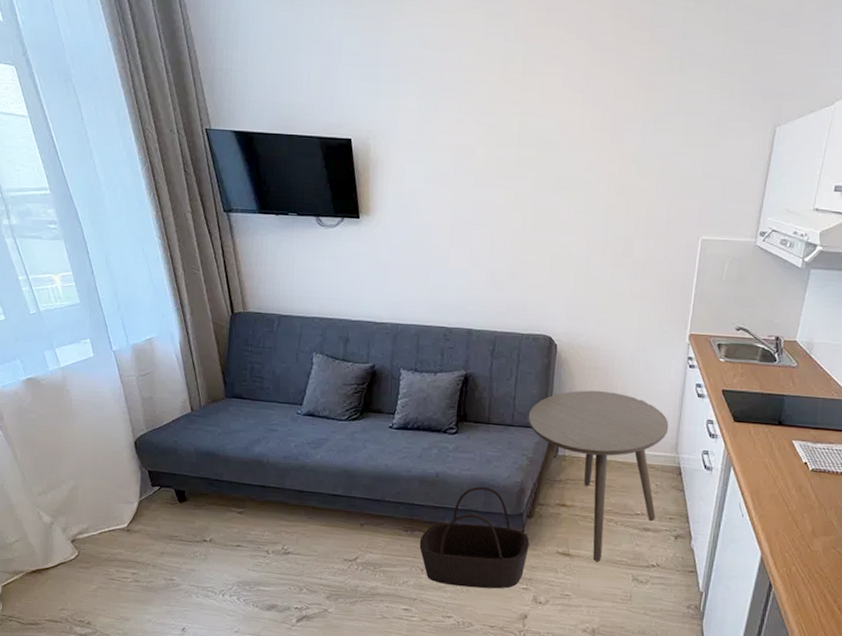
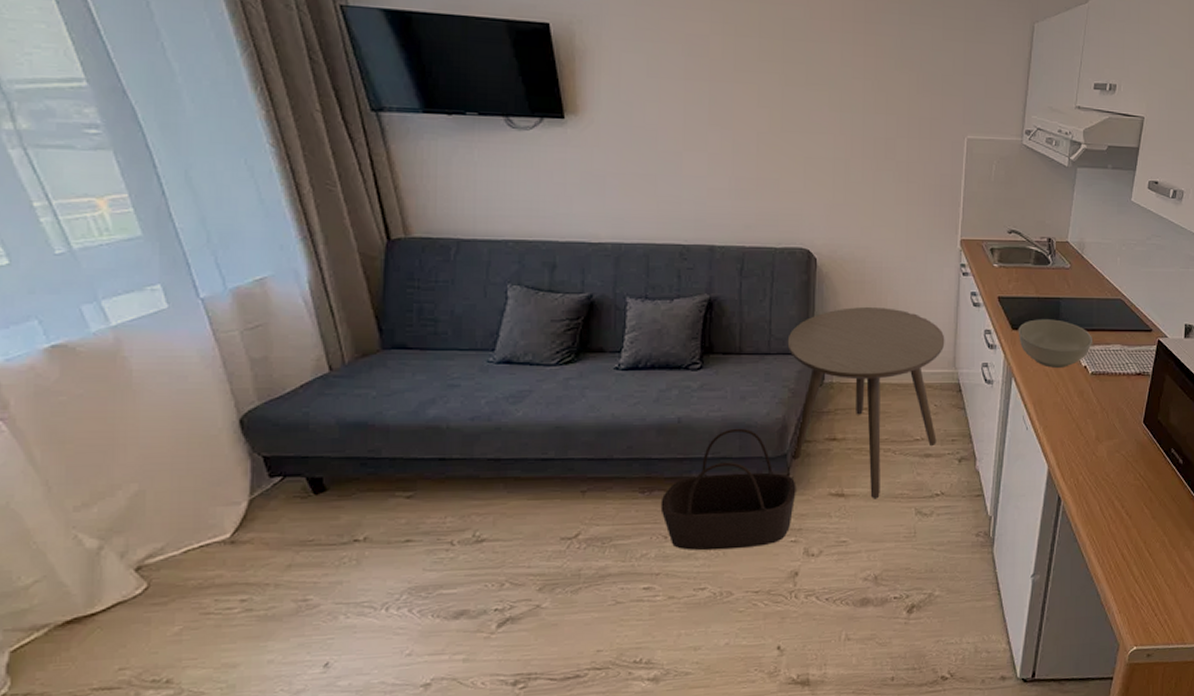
bowl: none [739,413,816,462] -> present [1018,319,1094,368]

